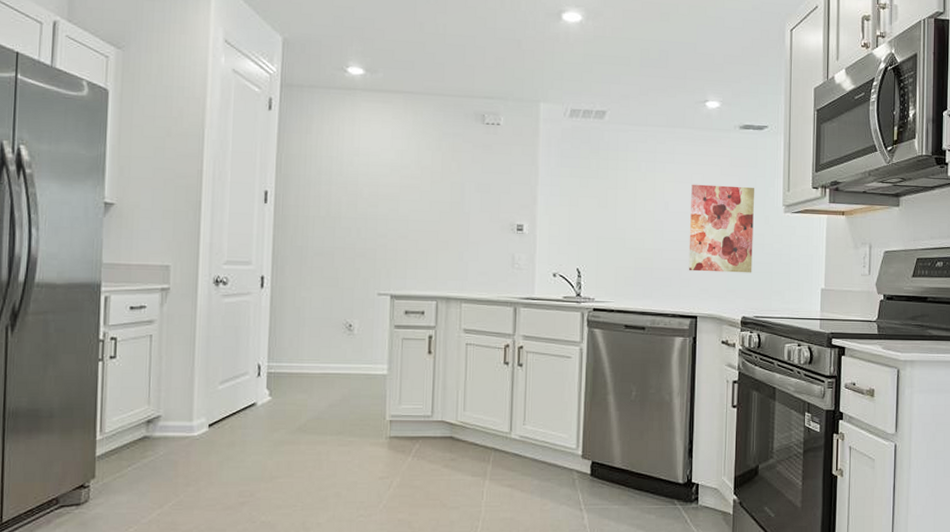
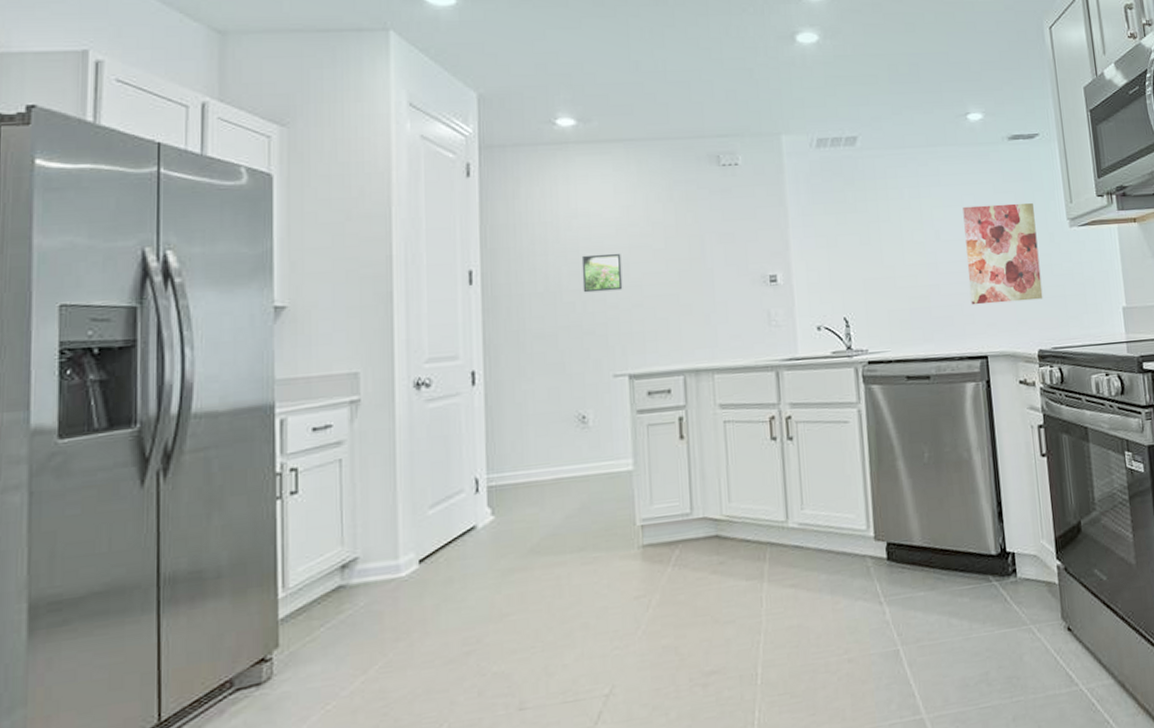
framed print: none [358,189,393,222] -> present [581,253,623,293]

